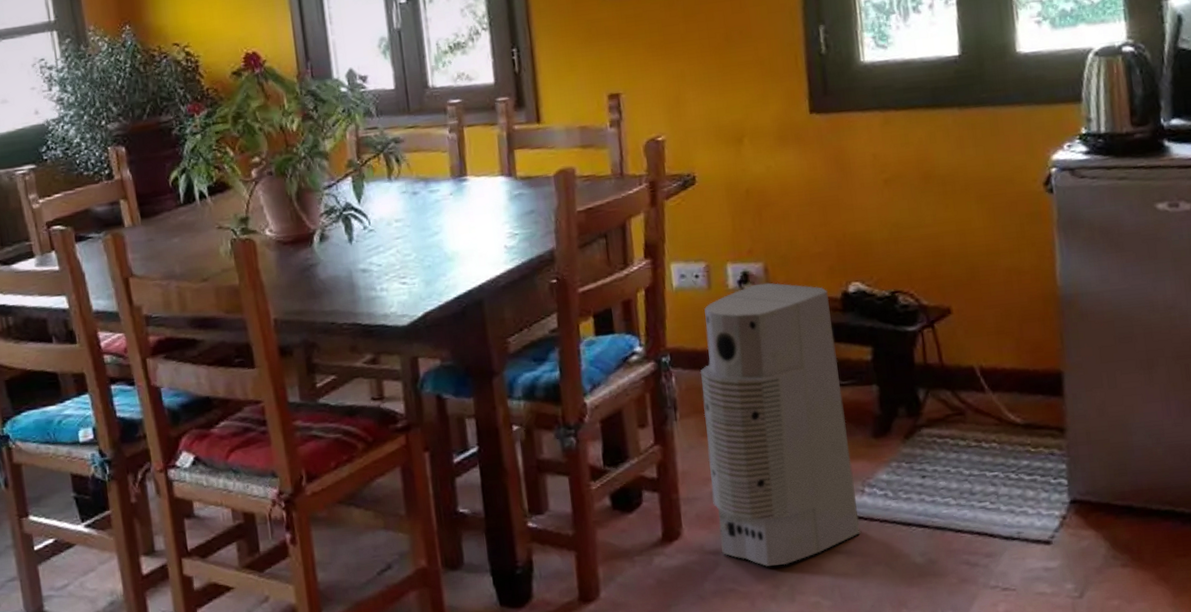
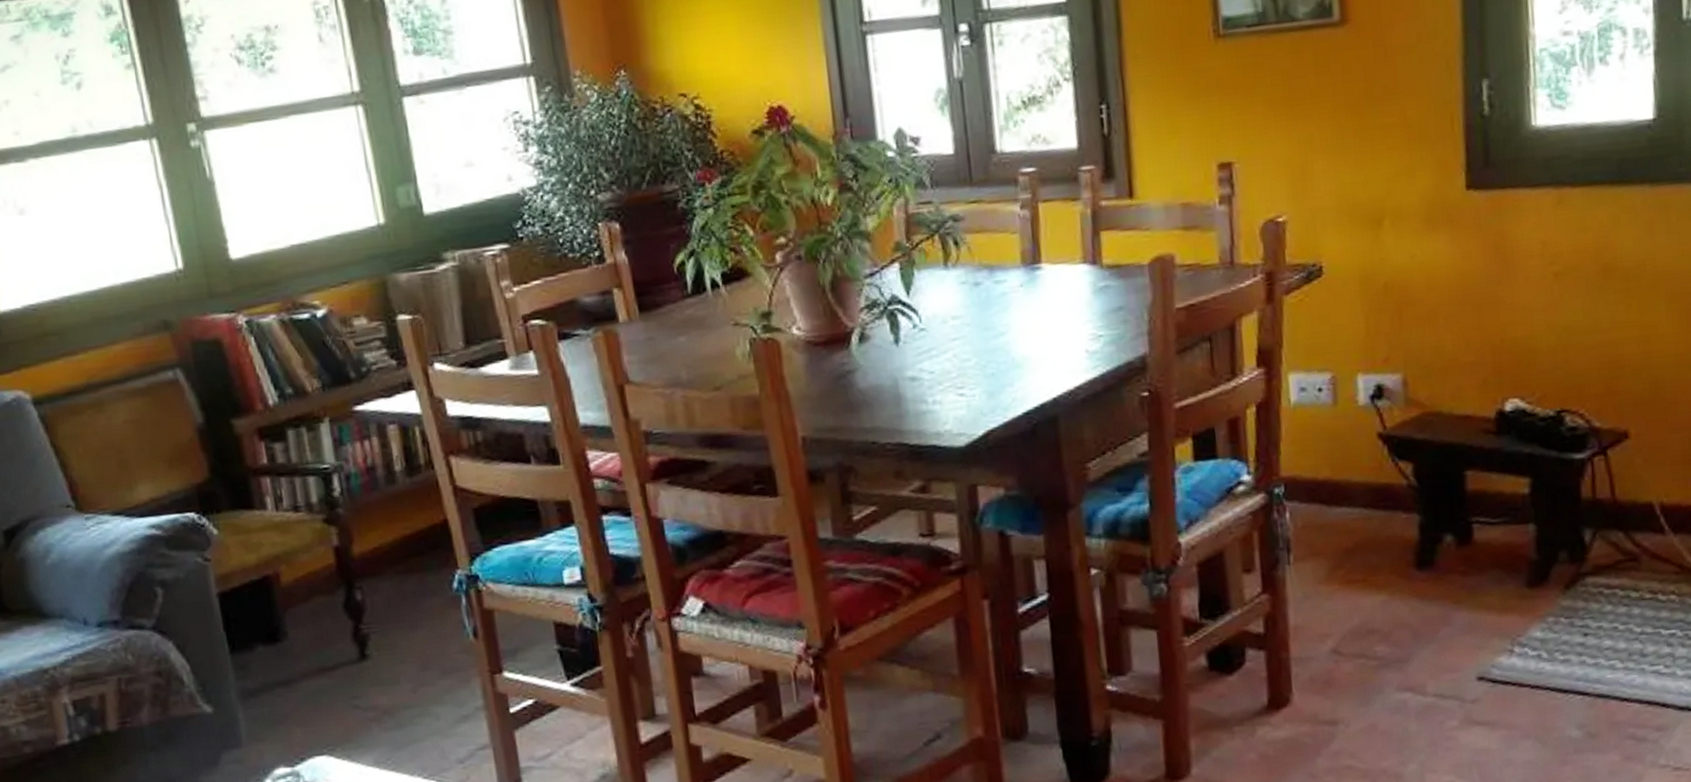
air purifier: present [700,282,861,566] -> none [1320,398,1507,740]

